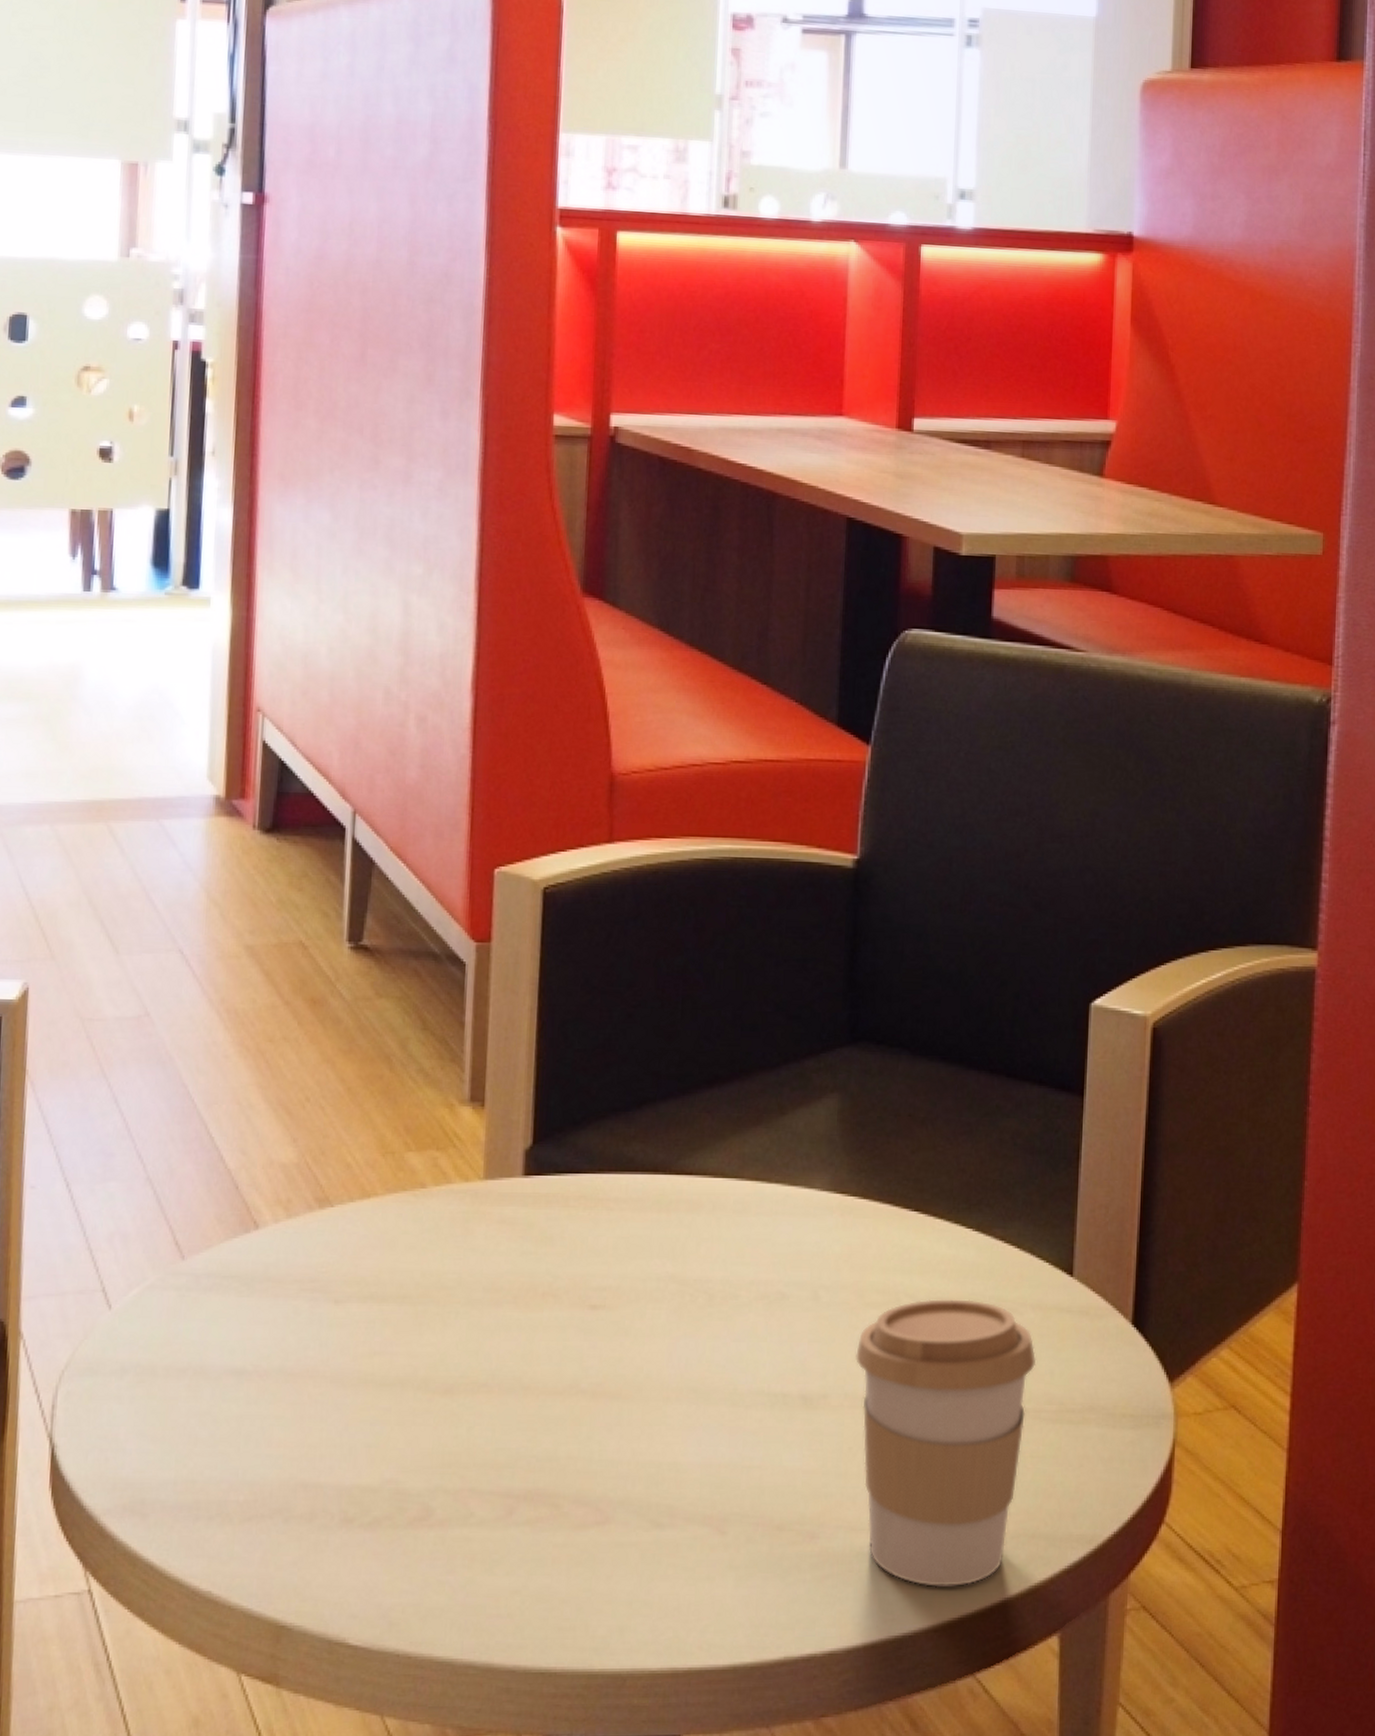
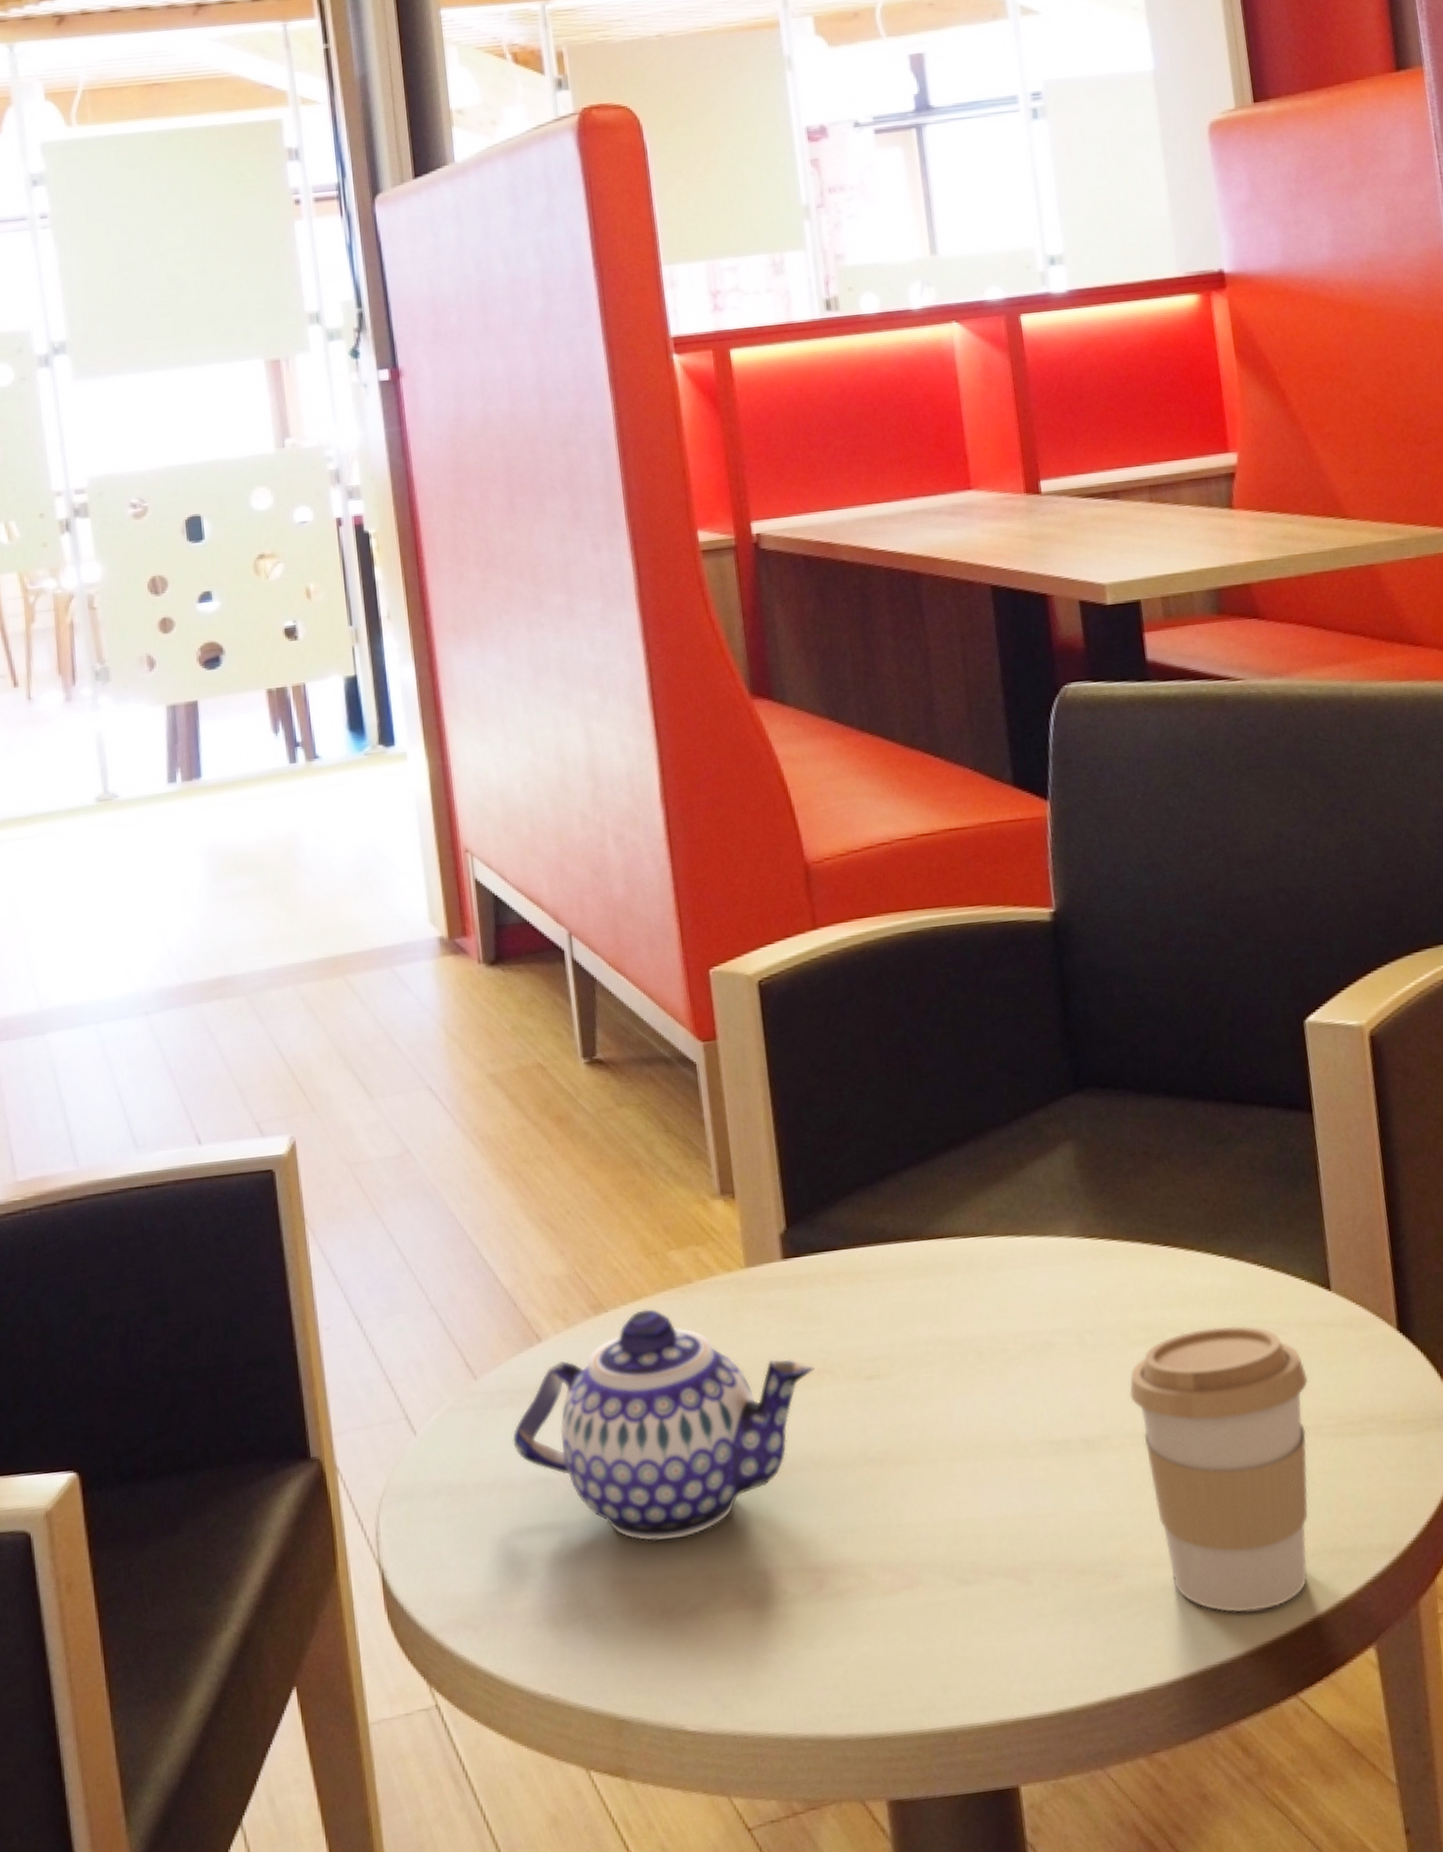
teapot: none [212,1209,539,1447] -> present [513,1308,815,1541]

